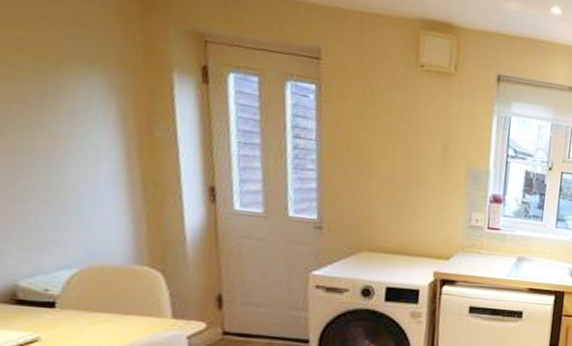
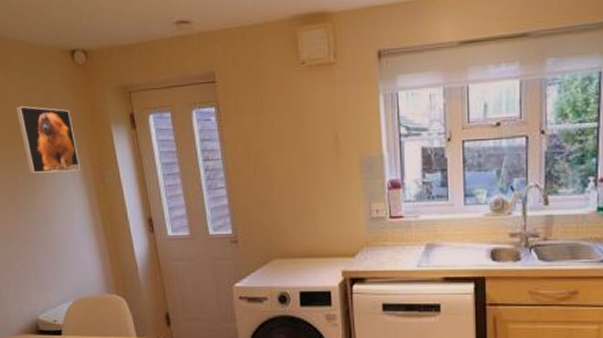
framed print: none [21,14,119,115] -> present [16,105,81,173]

